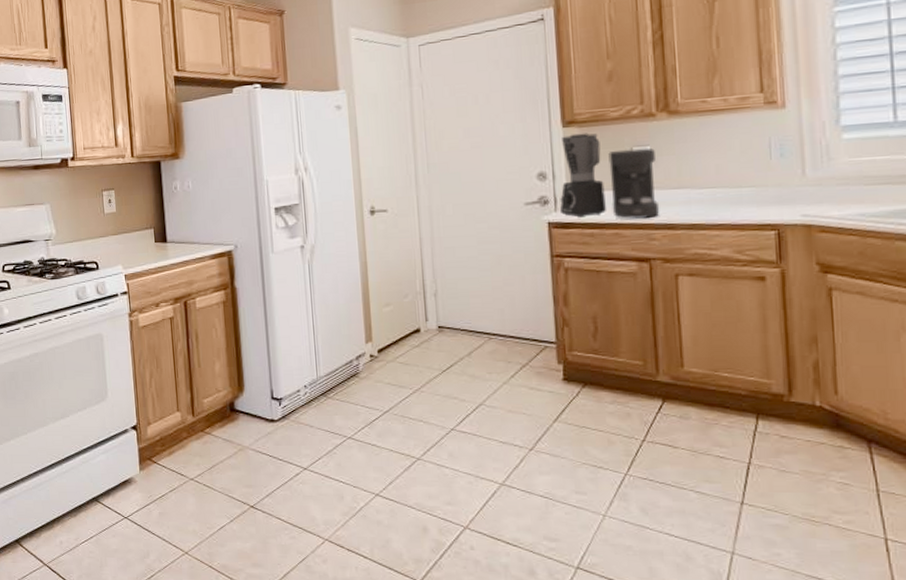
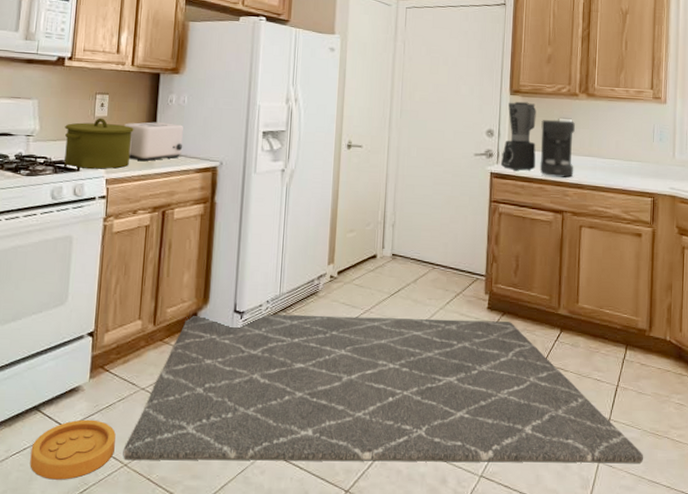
cooking pot: none [78,214,144,267] -> present [64,117,134,169]
pet bowl: none [97,509,174,567] -> present [30,419,116,480]
toaster: none [134,210,195,253] -> present [124,122,183,161]
rug: none [182,394,797,555] -> present [123,314,644,464]

